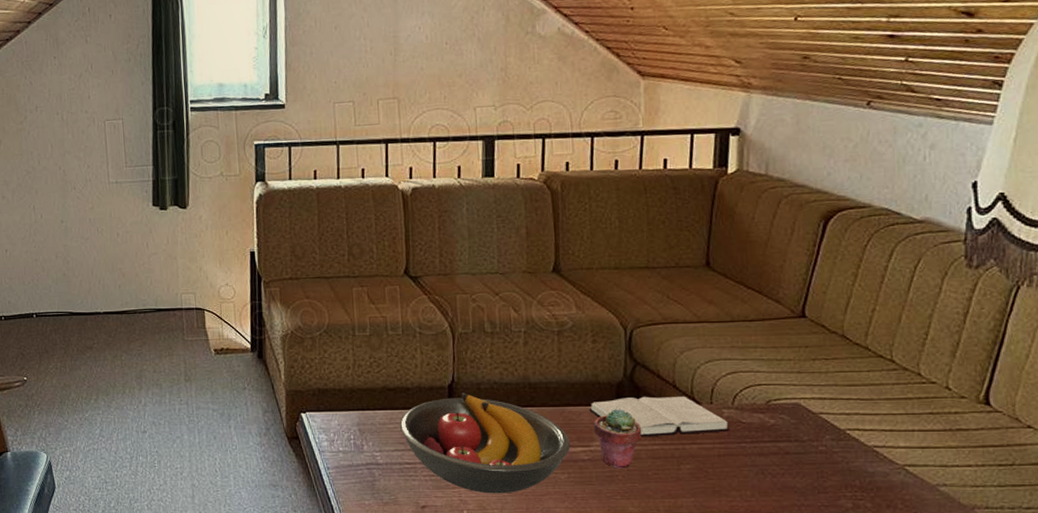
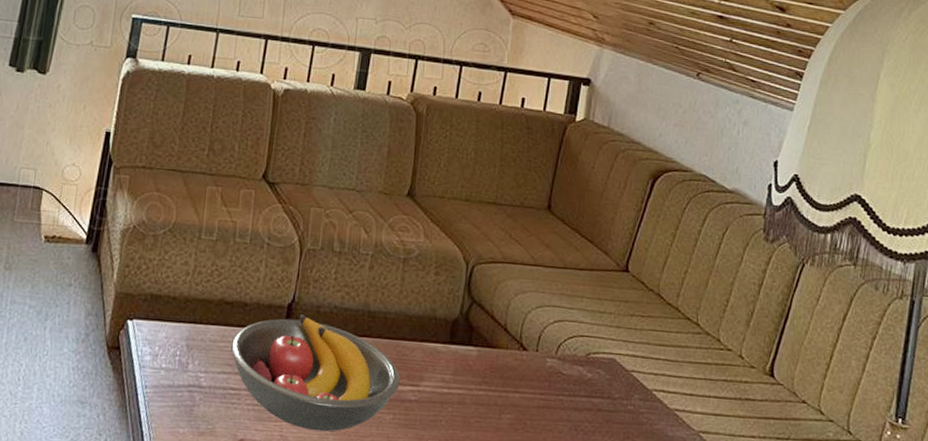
hardback book: present [589,396,730,437] -> none [422,336,551,382]
potted succulent: present [593,409,642,468] -> none [424,348,470,413]

